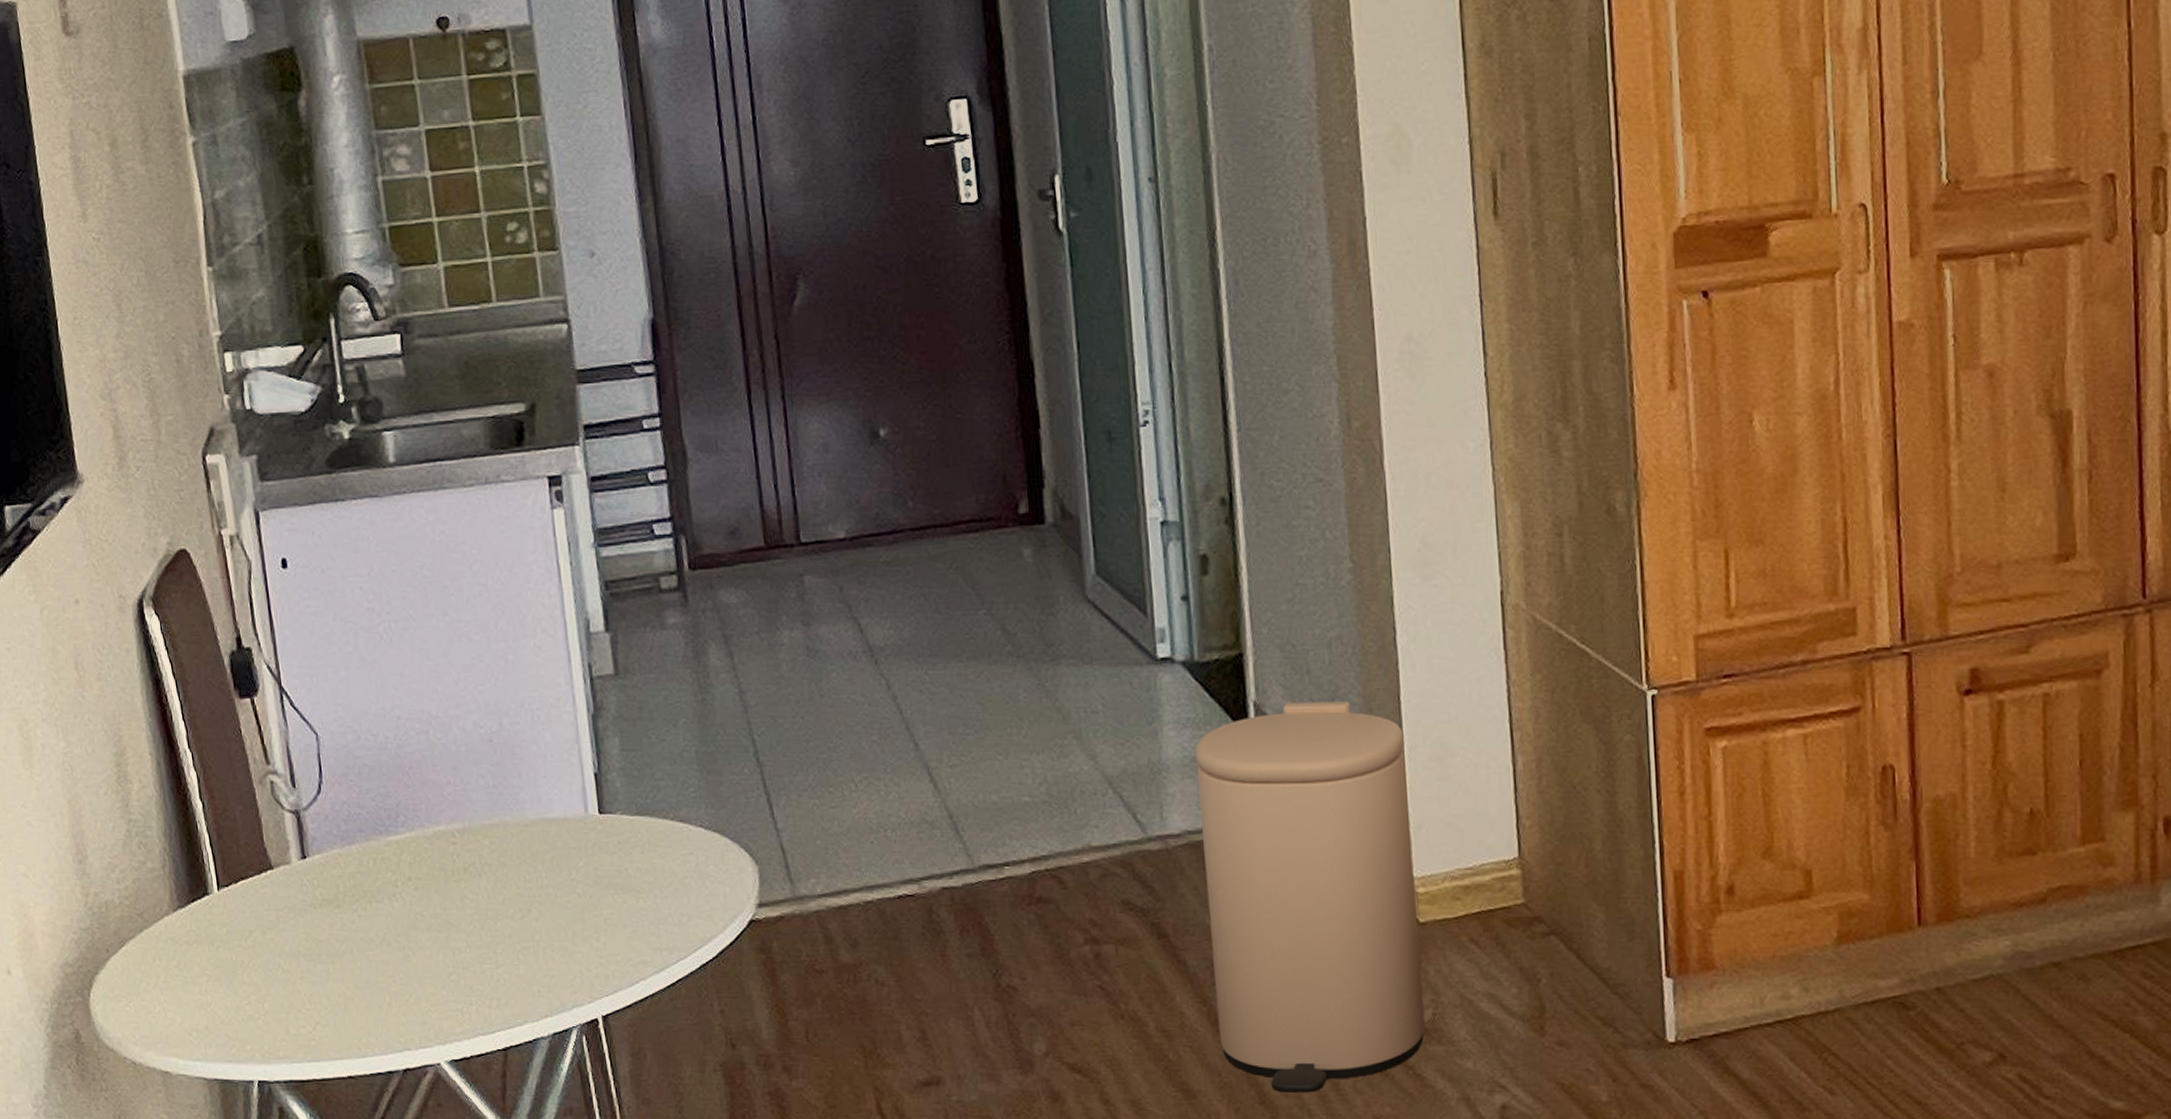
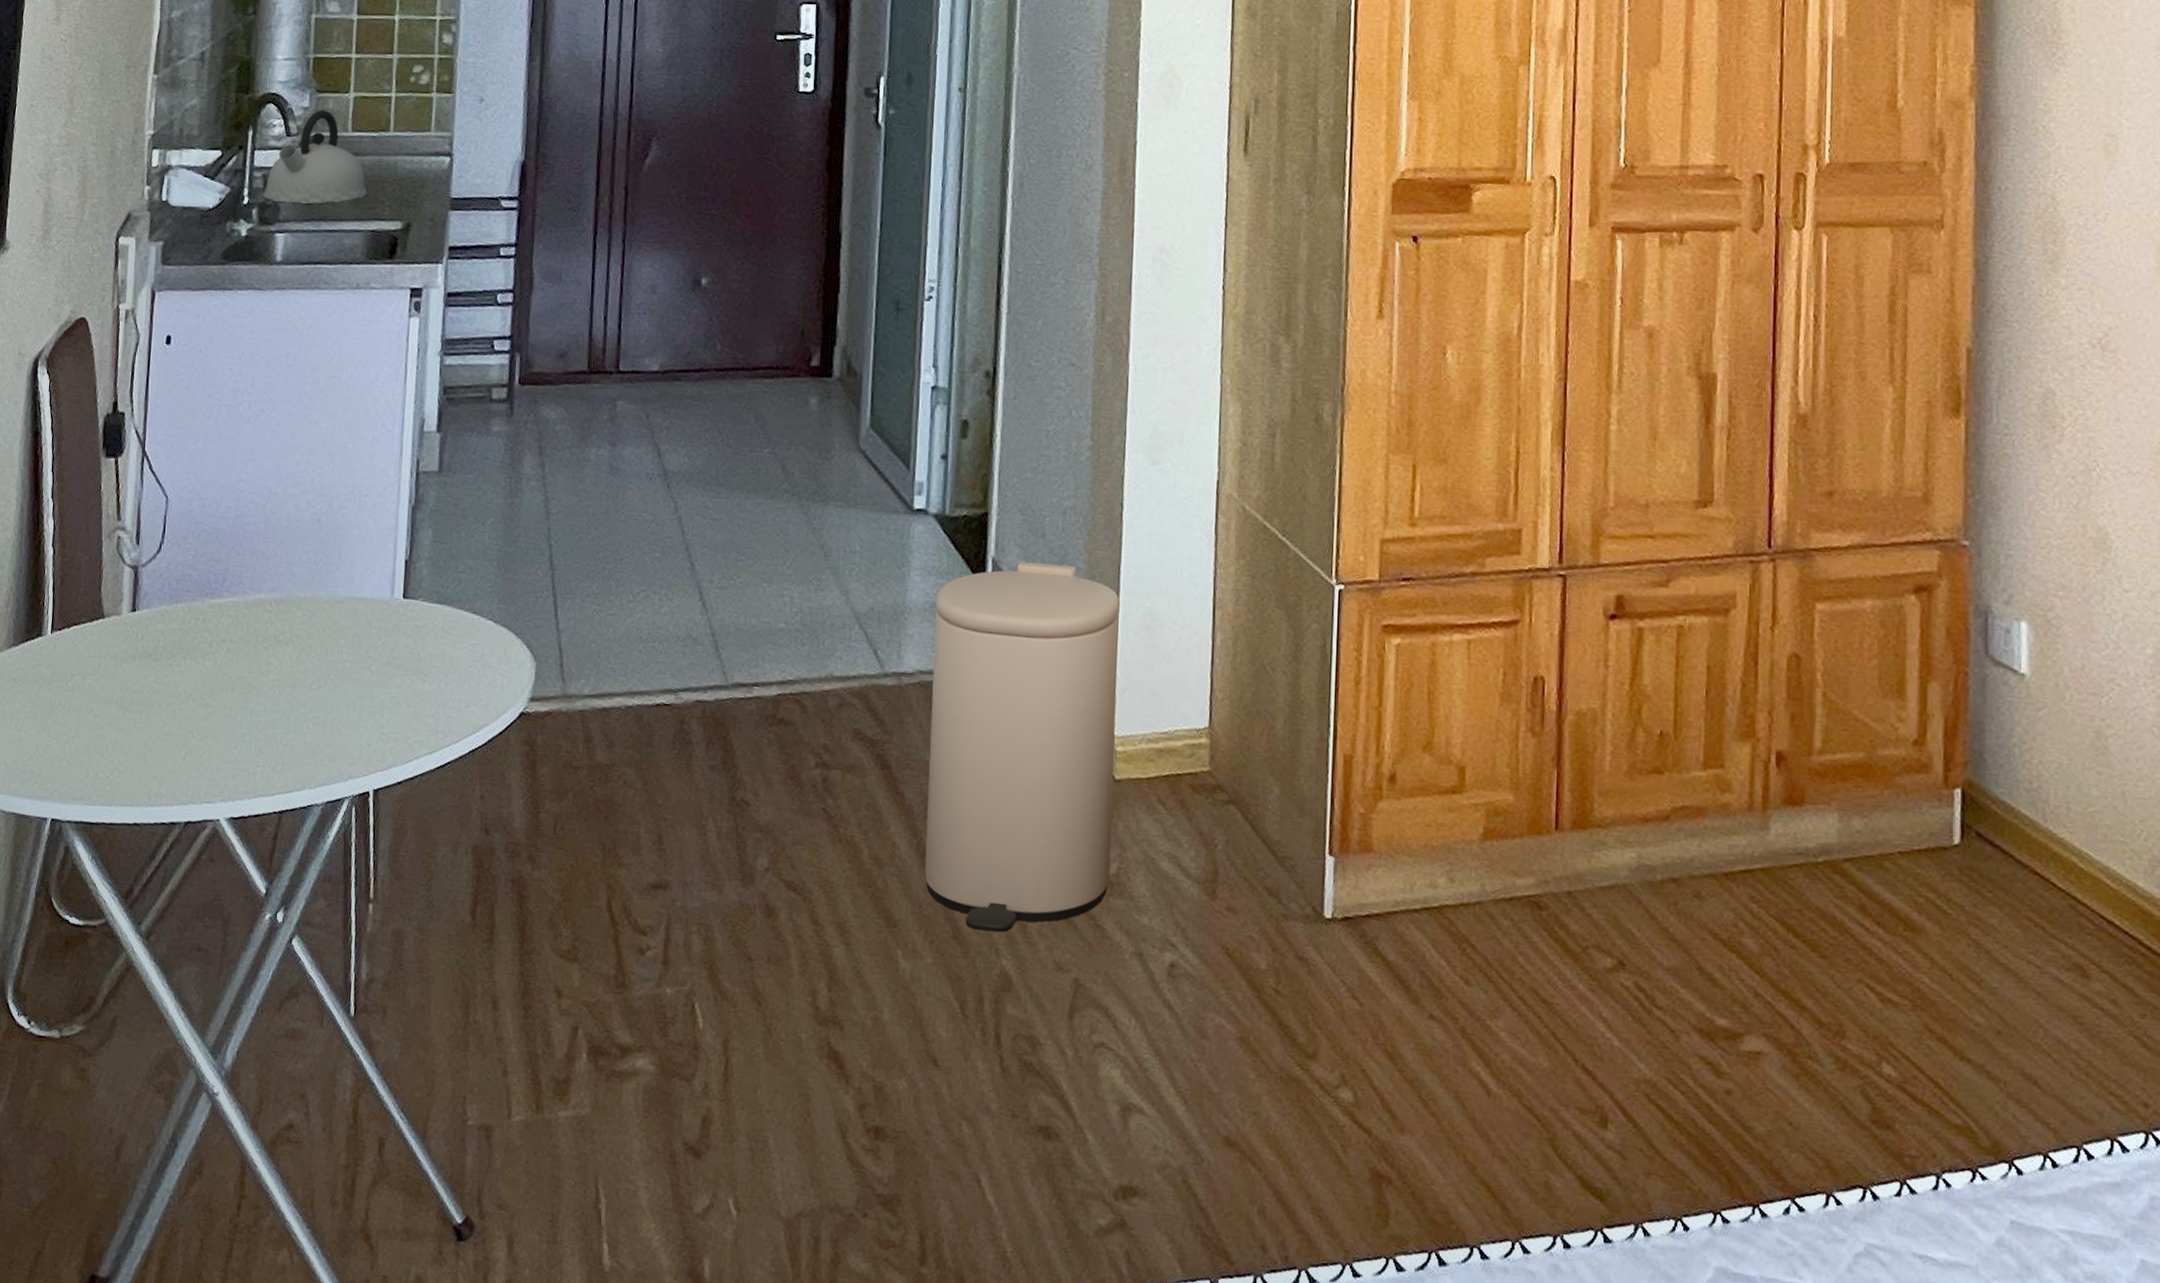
kettle: none [360,285,480,397] -> present [263,110,368,205]

